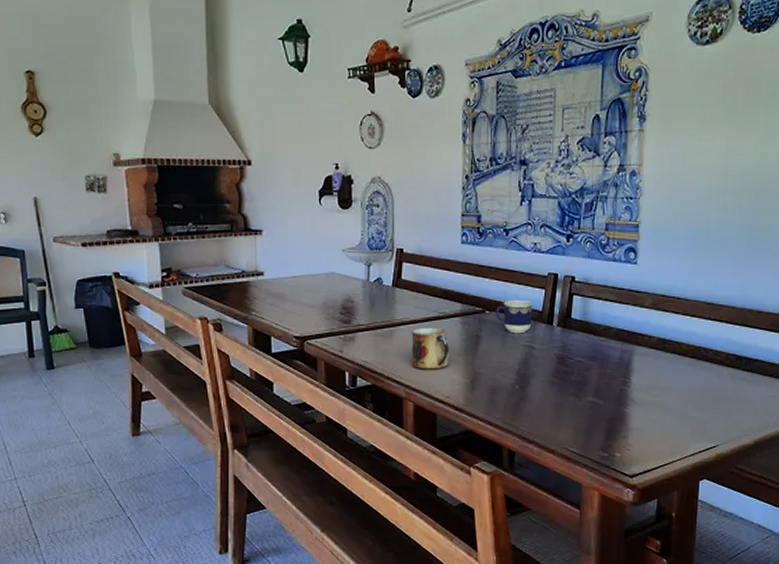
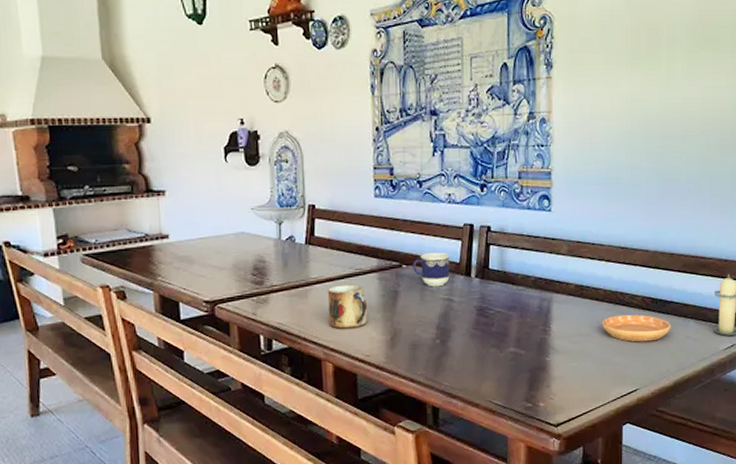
saucer: none [683,370,755,399] -> present [601,314,671,342]

